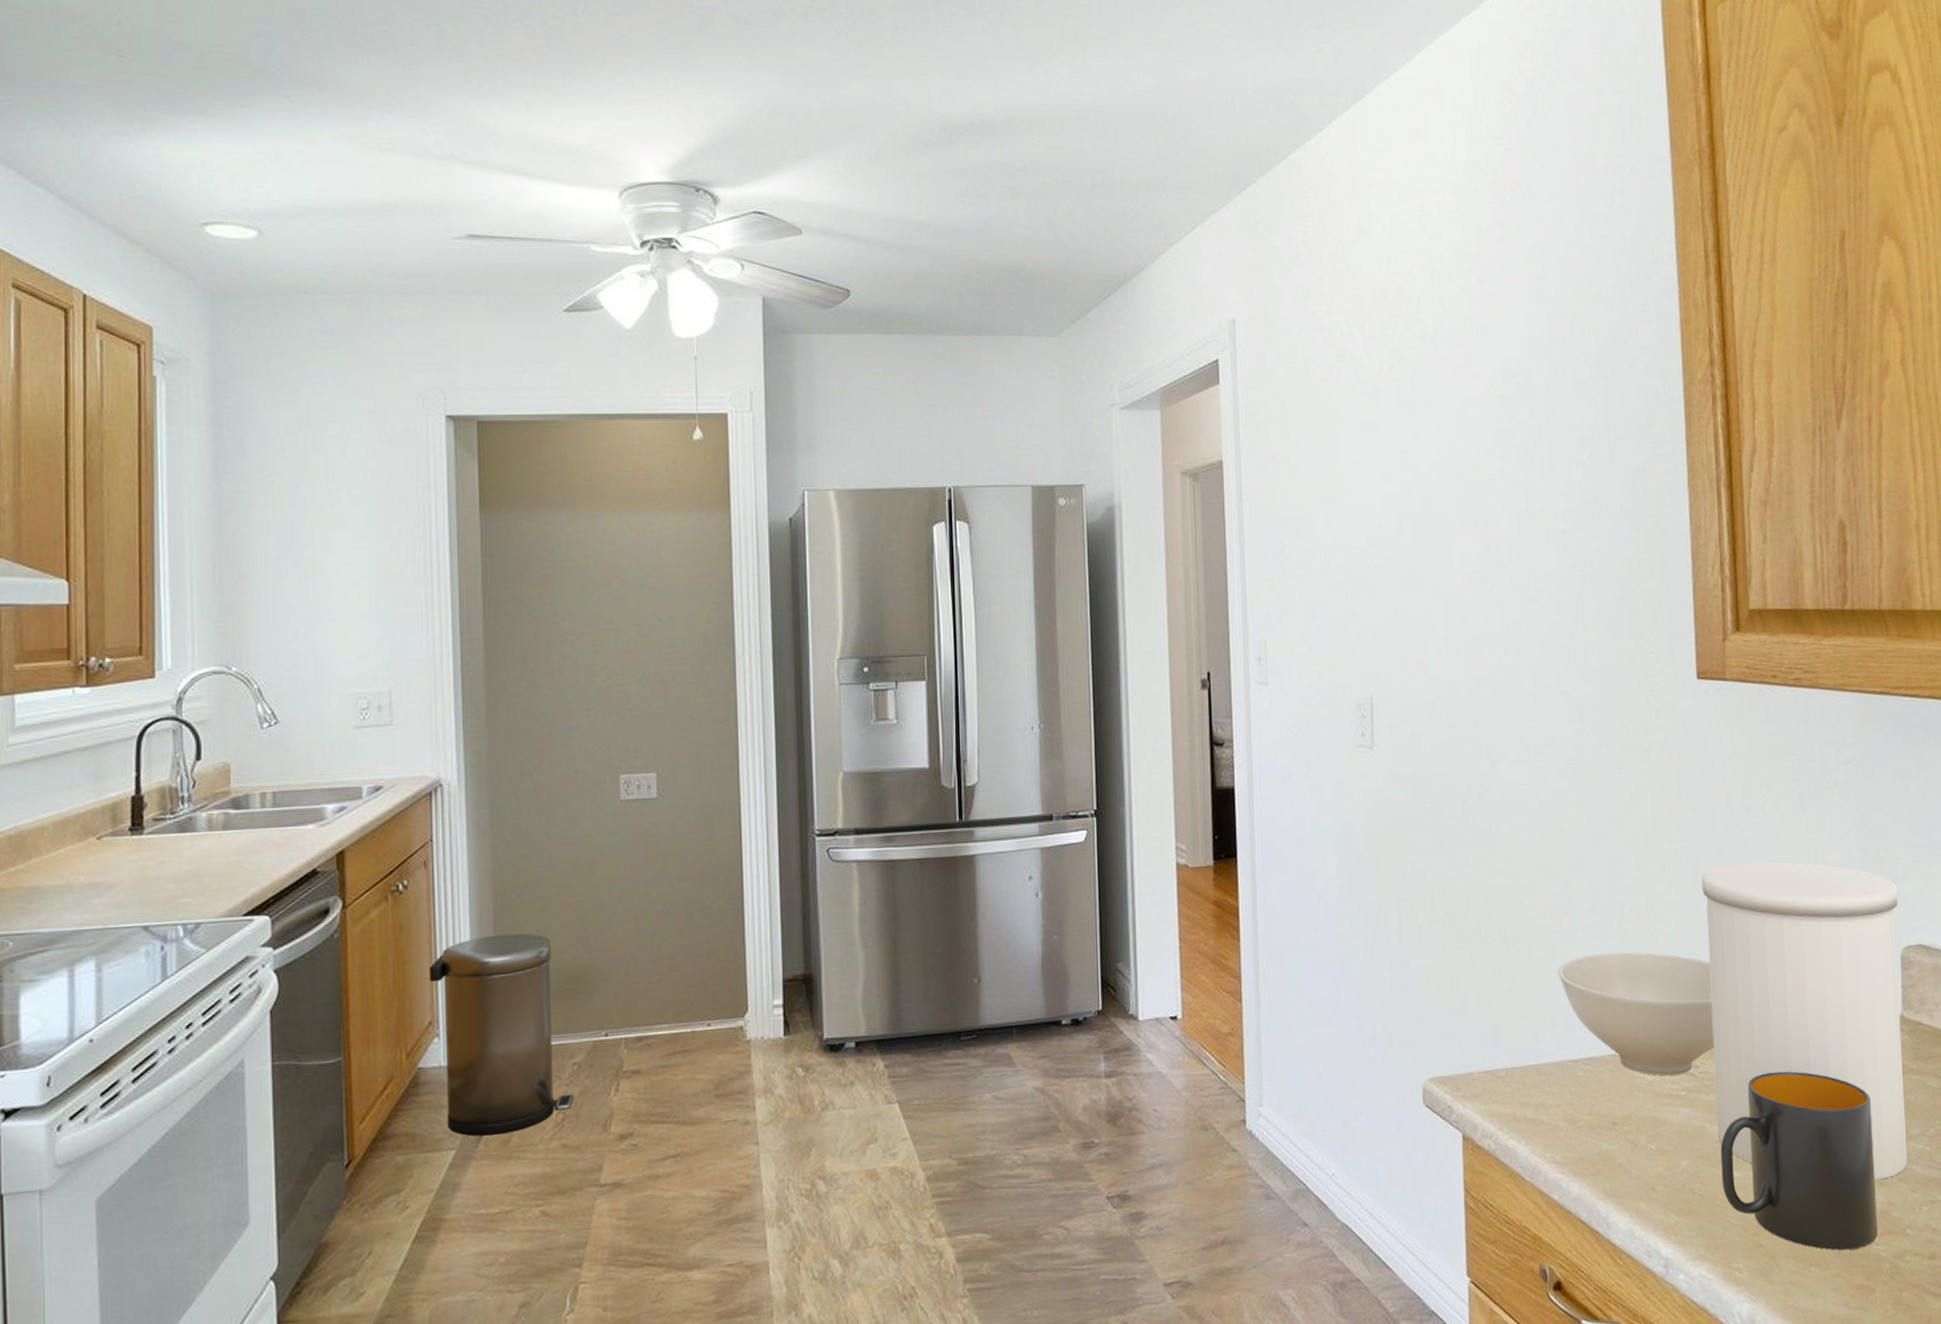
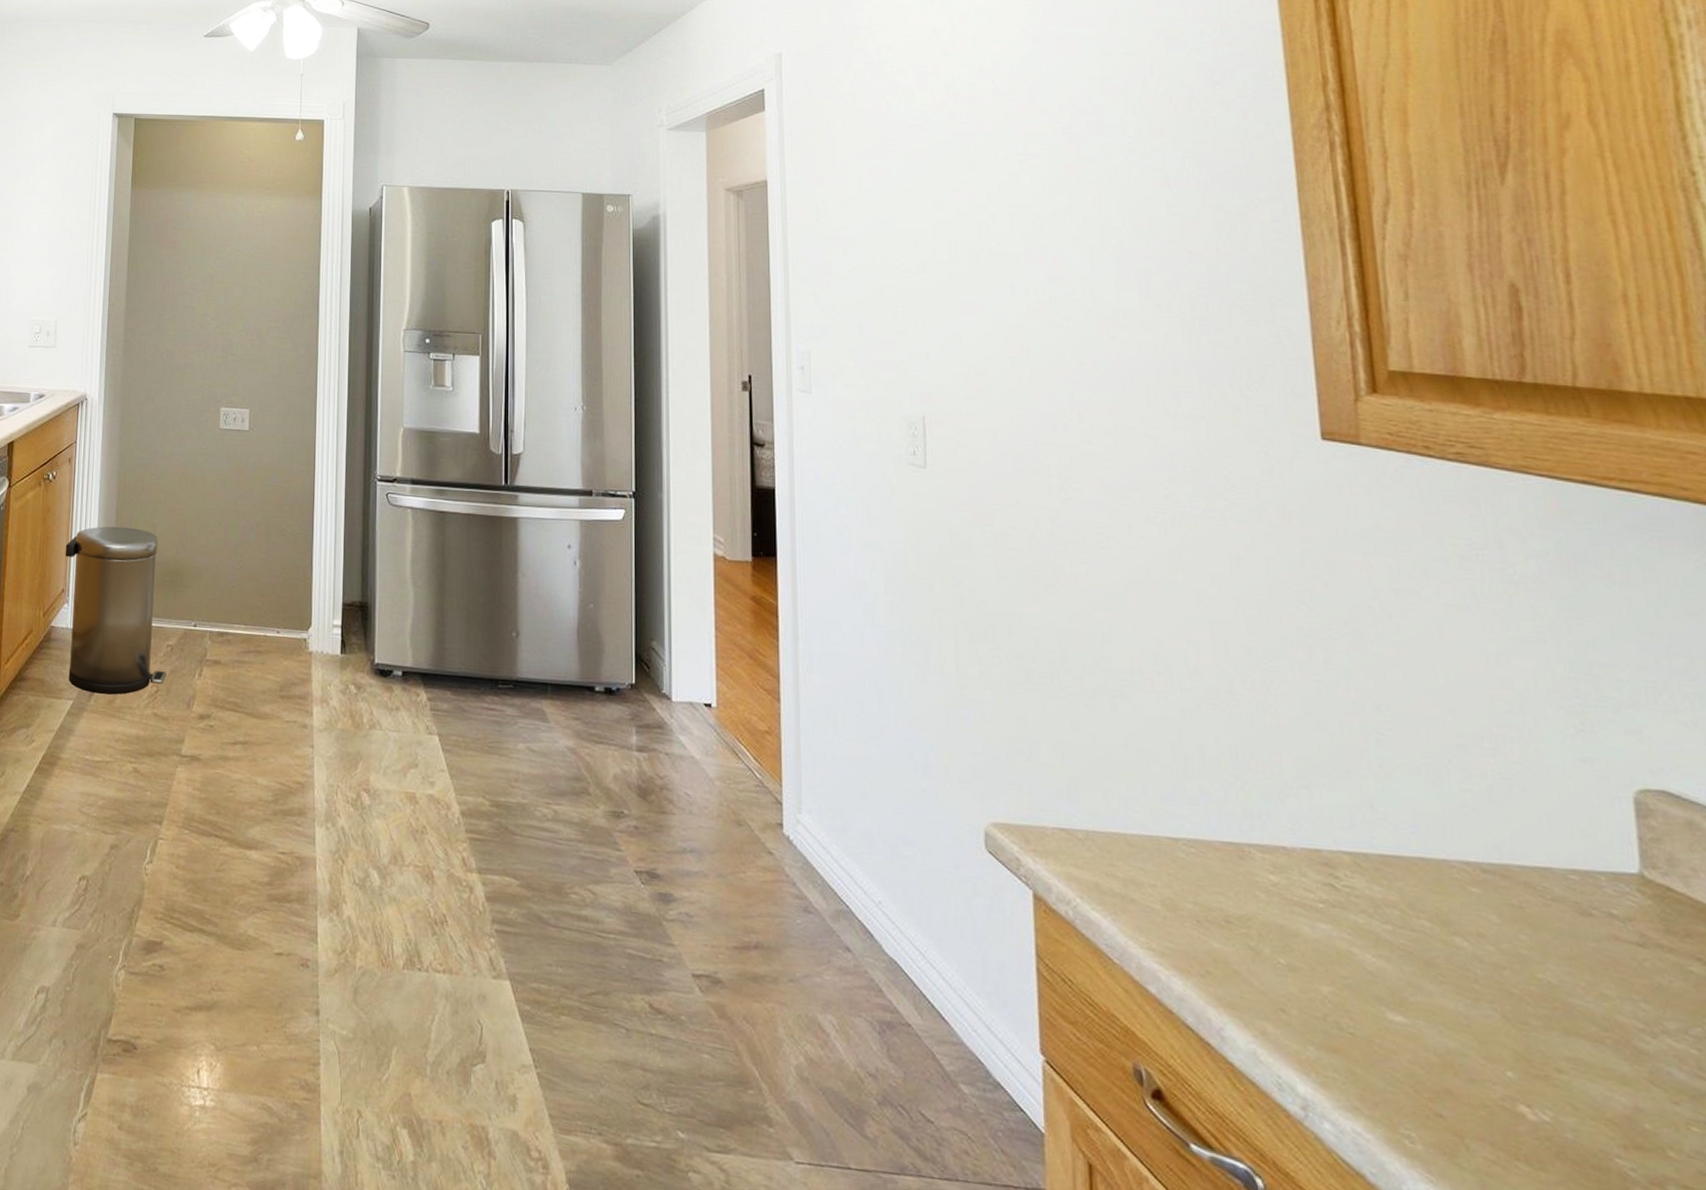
bowl: present [1558,952,1715,1076] -> none [1149,723,1363,883]
canister: present [1701,861,1908,1181] -> none [1335,650,1663,1076]
mug: present [1720,1071,1878,1251] -> none [1376,904,1621,1158]

